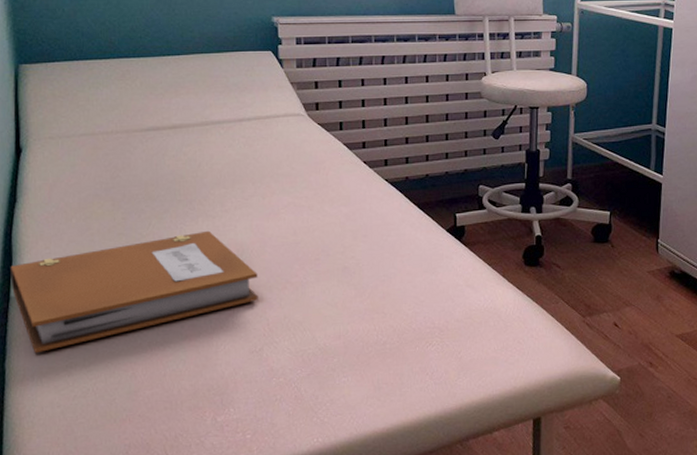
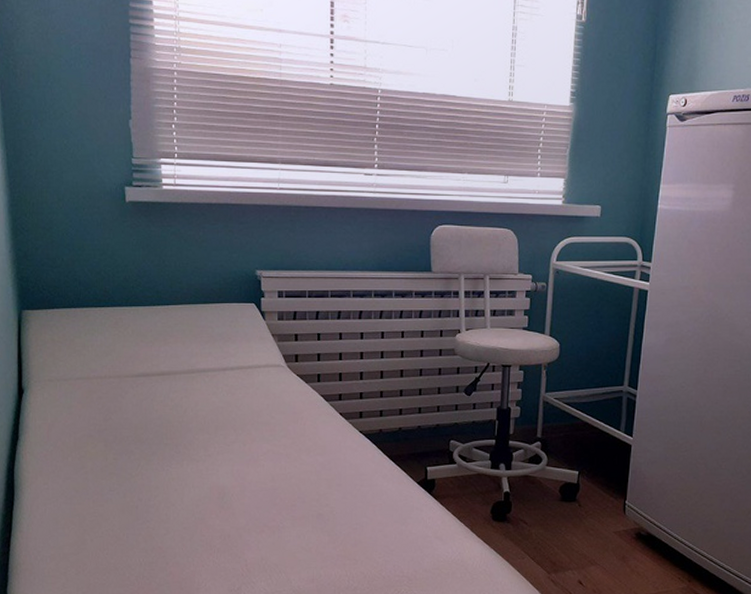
notebook: present [10,230,258,353] -> none [12,473,238,581]

